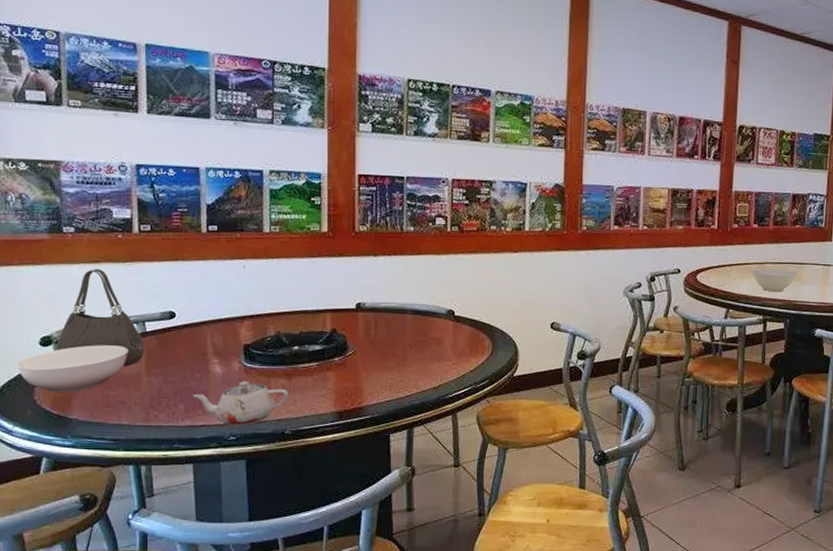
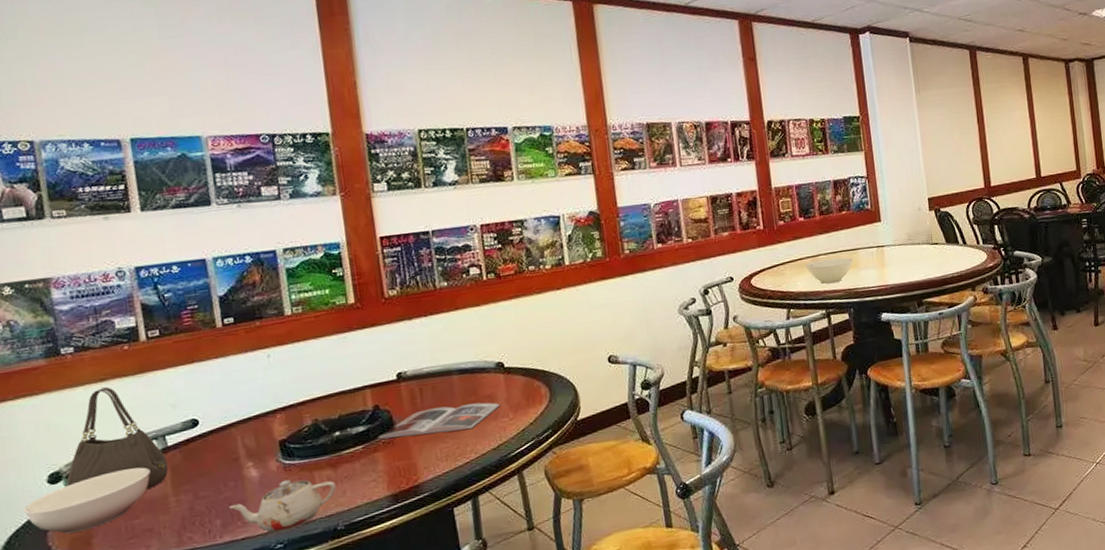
magazine: none [329,341,446,366] -> present [375,402,501,440]

